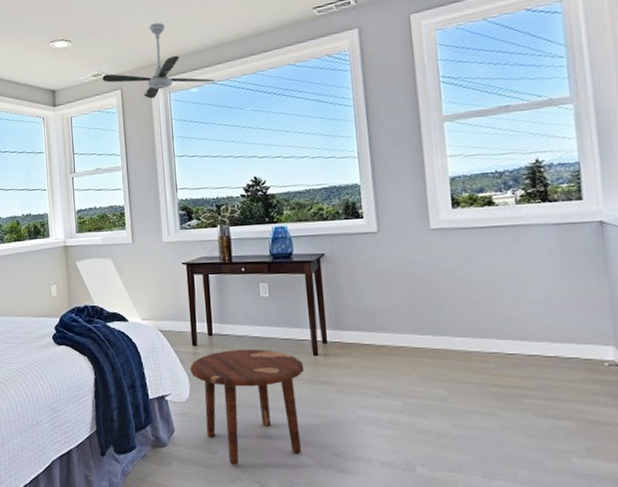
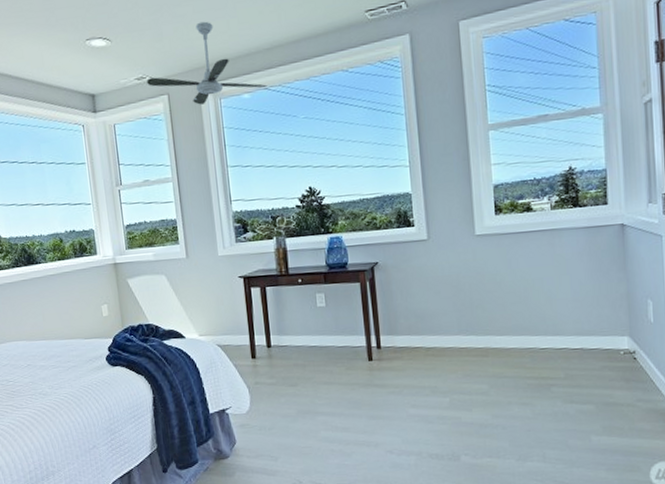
side table: present [190,349,305,466] -> none [250,357,360,470]

